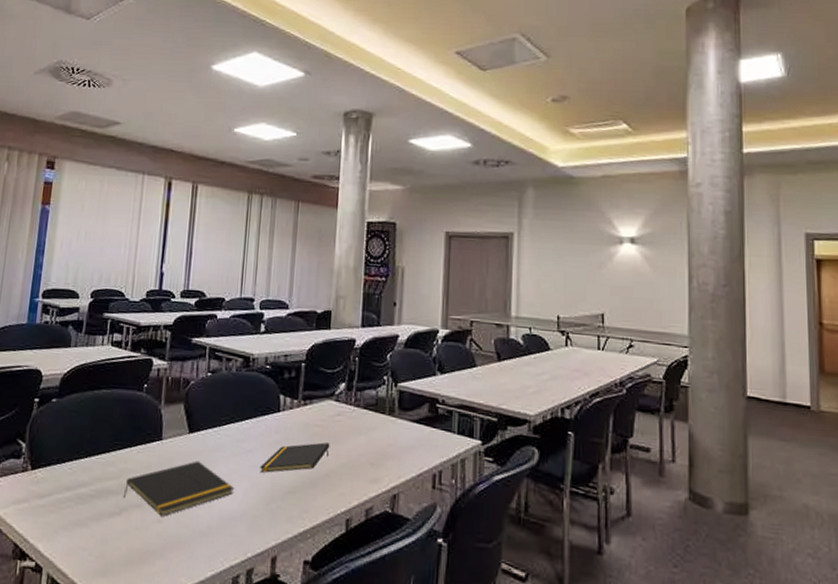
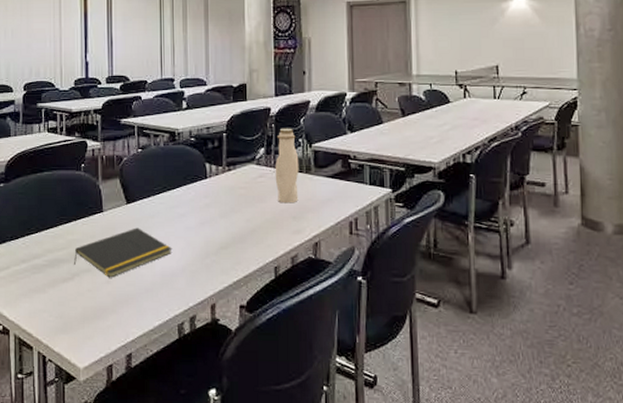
notepad: present [260,442,330,473] -> none [193,202,255,233]
water bottle: none [354,362,382,448] -> present [275,128,299,203]

